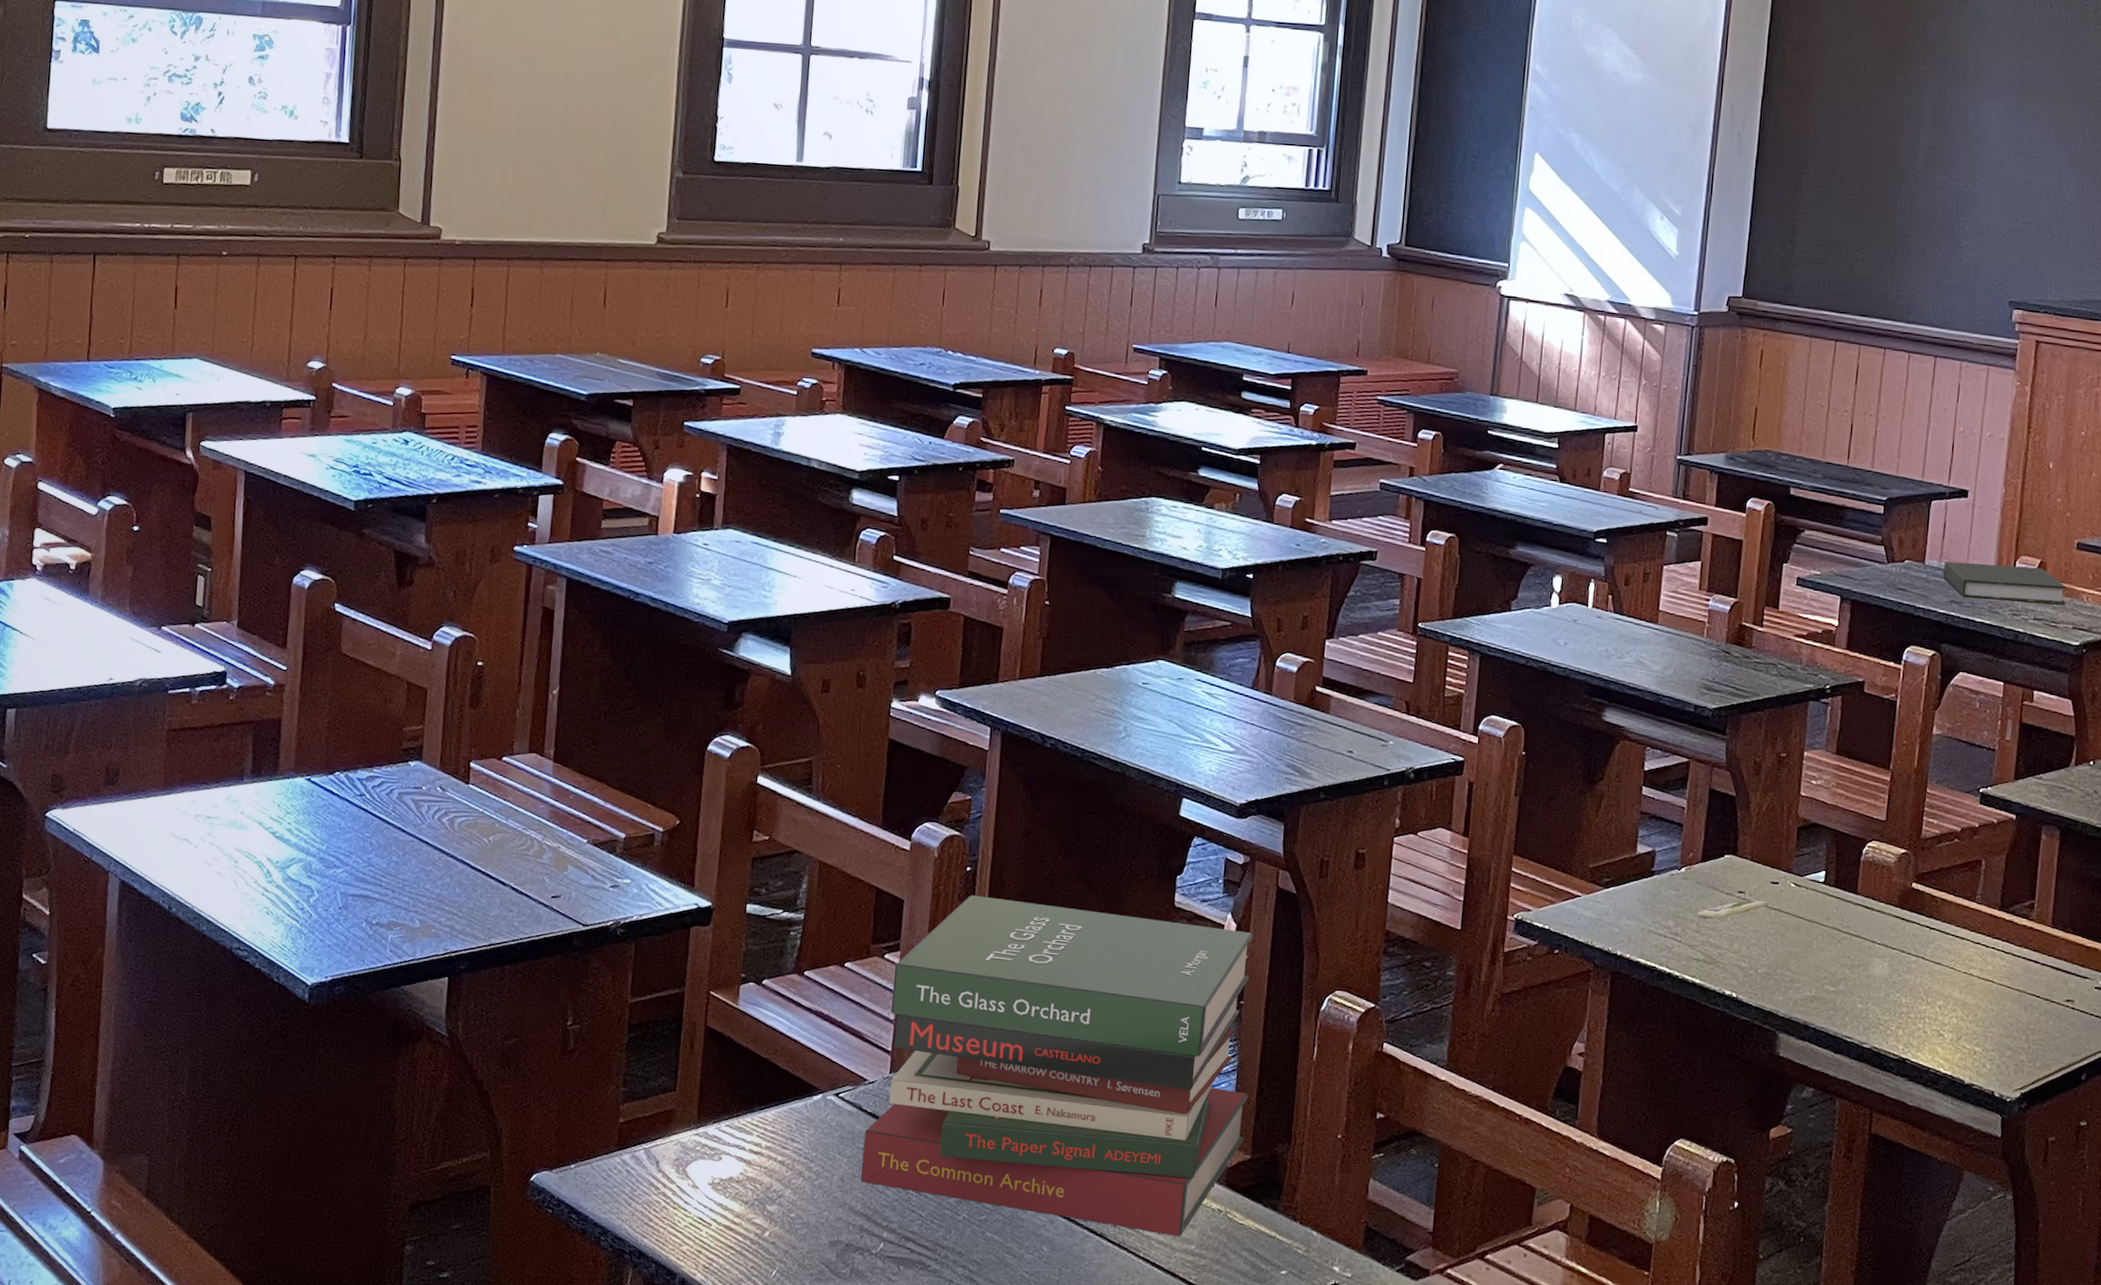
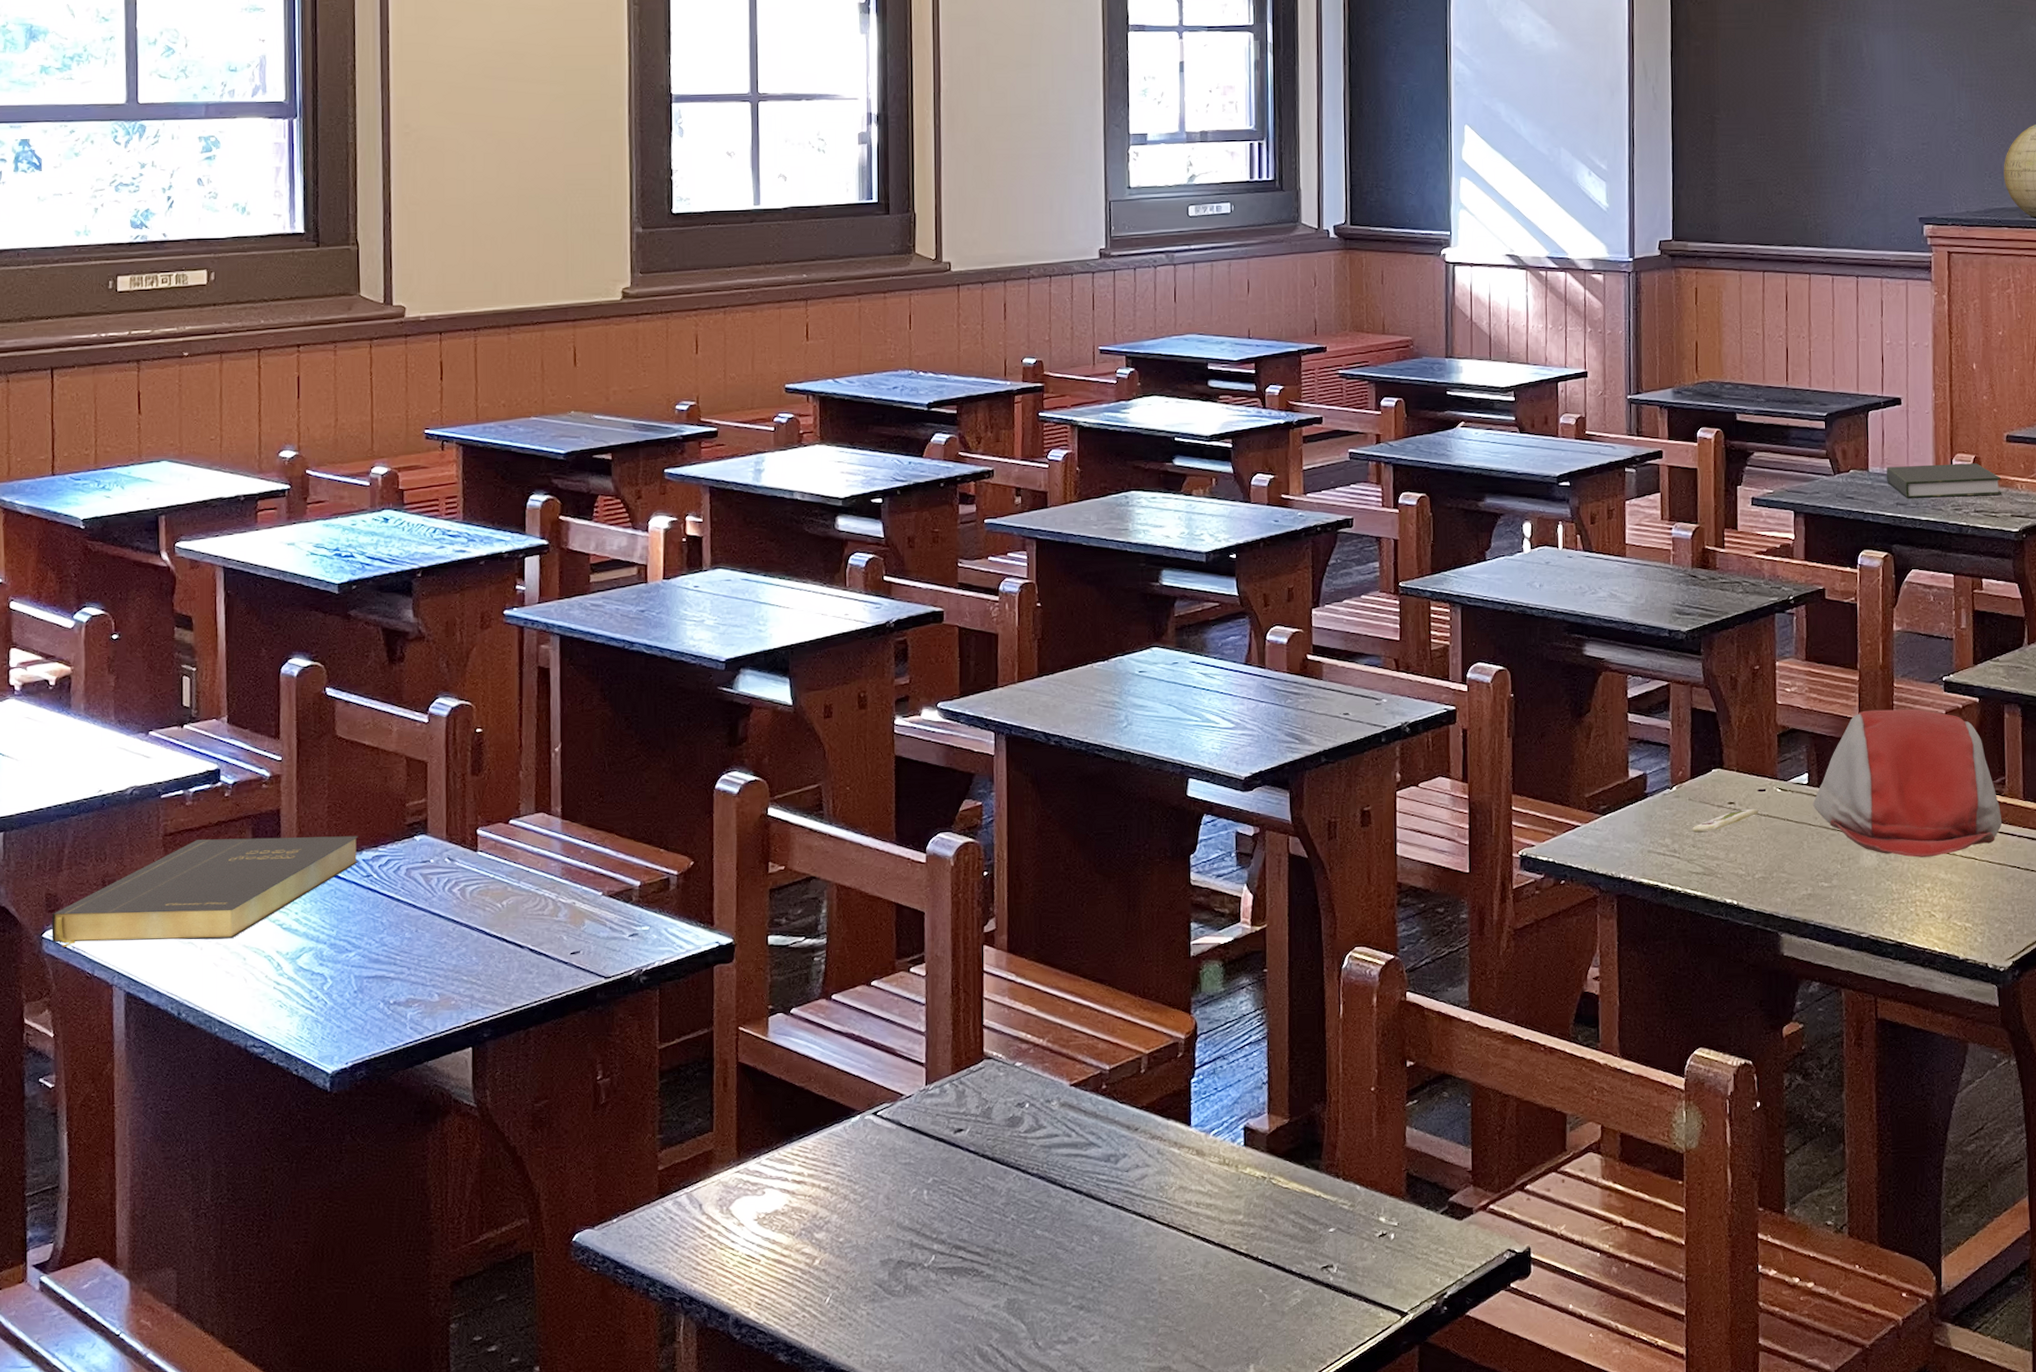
book: none [54,738,355,840] -> present [51,835,359,947]
books: present [861,895,1254,1236] -> none [906,898,1280,1209]
cap: none [1826,813,2027,974] -> present [1812,709,2003,858]

